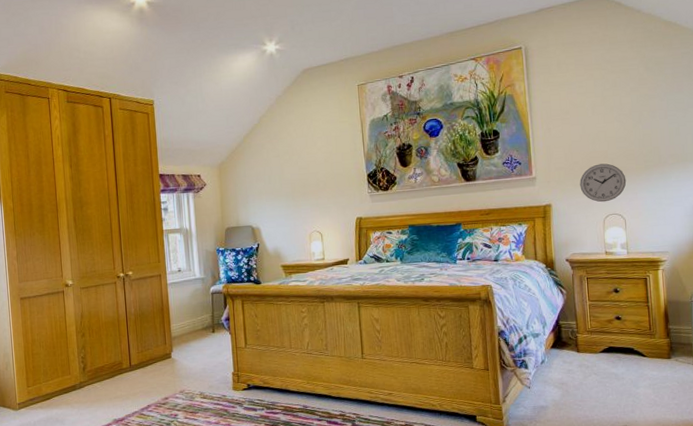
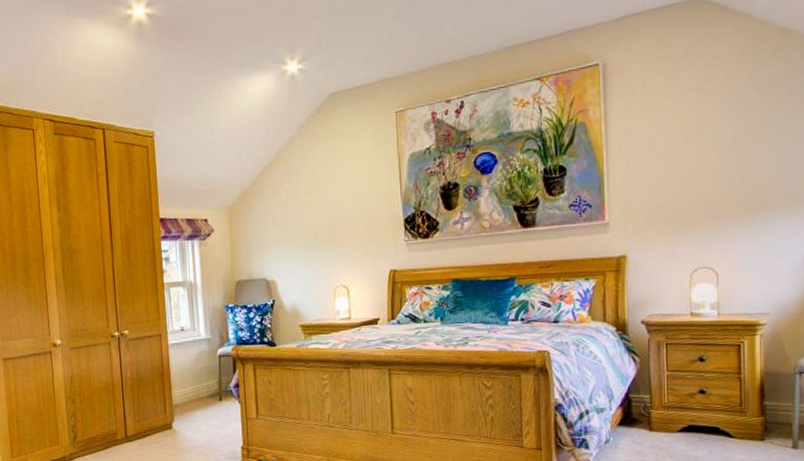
wall clock: present [580,163,627,203] -> none [663,206,722,254]

